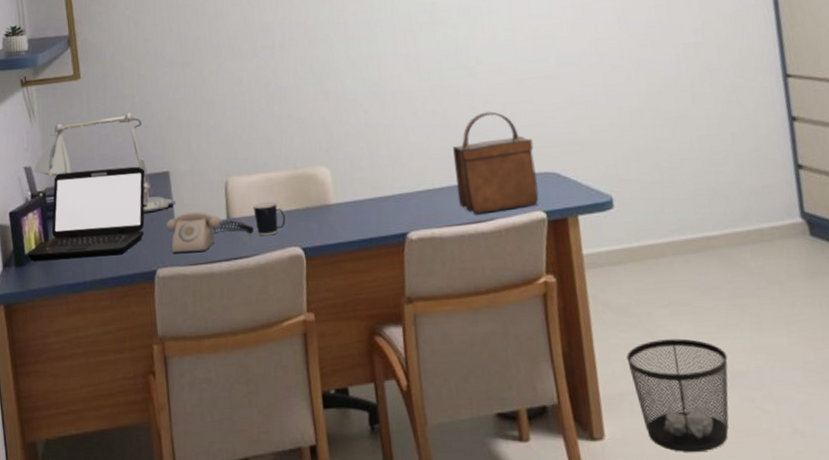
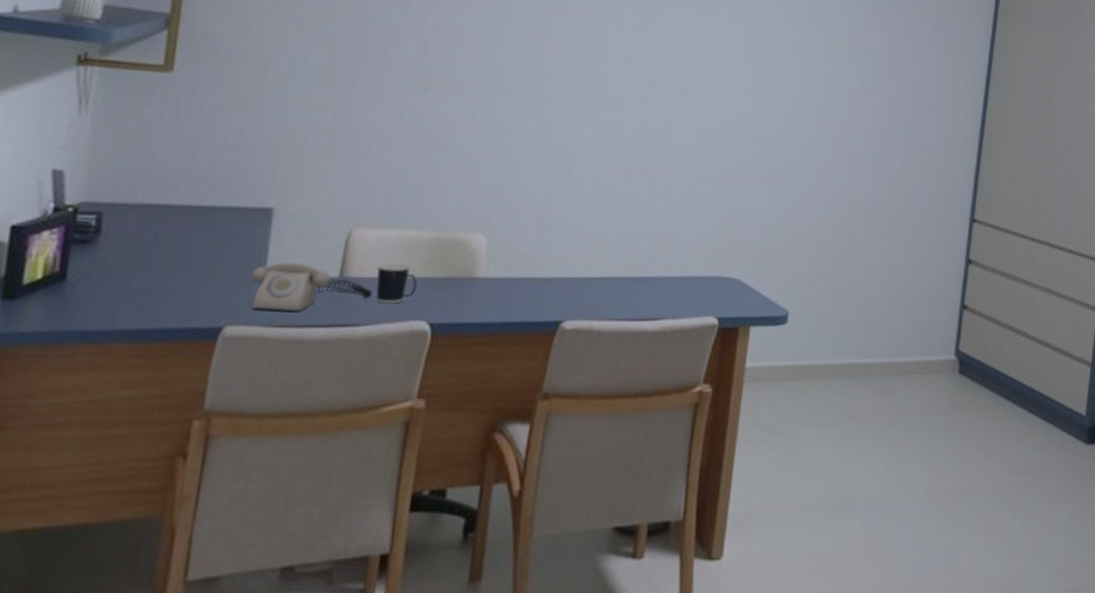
laptop: present [28,166,145,261] -> none [26,186,238,303]
desk lamp: present [32,112,176,213] -> none [65,122,274,255]
handbag: present [453,111,539,215] -> none [628,204,723,312]
waste bin: present [626,338,729,452] -> none [763,461,860,575]

